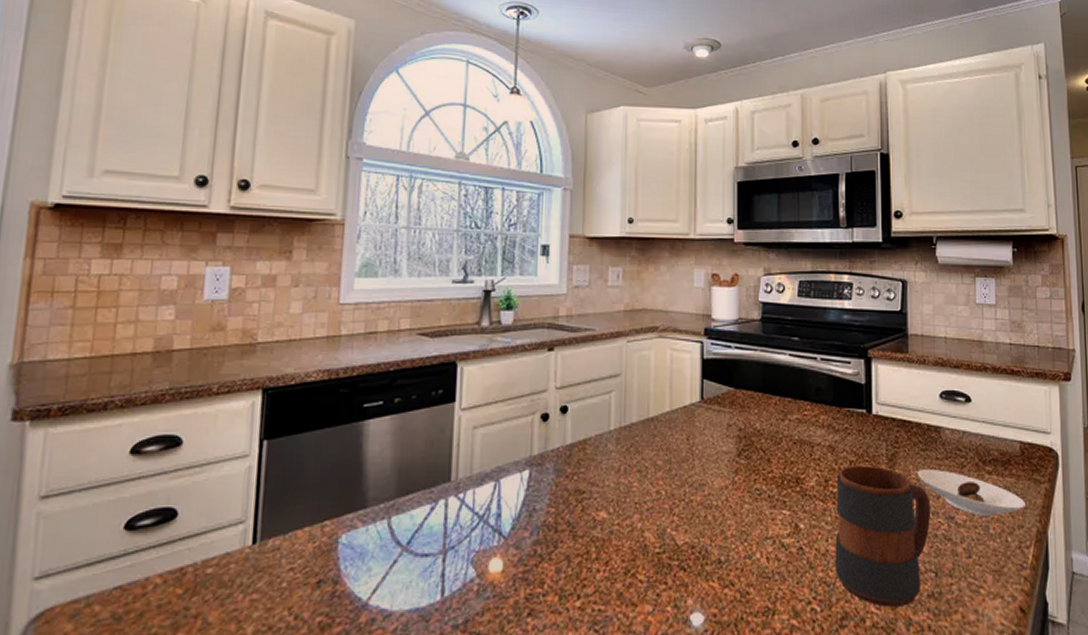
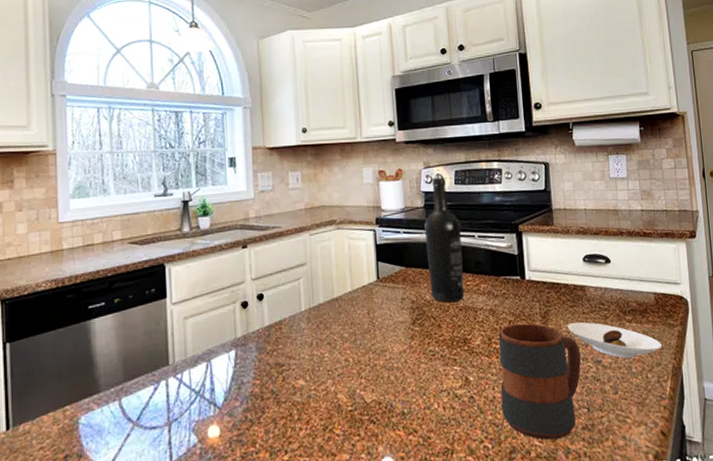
wine bottle: none [760,287,802,433] -> present [424,177,465,302]

